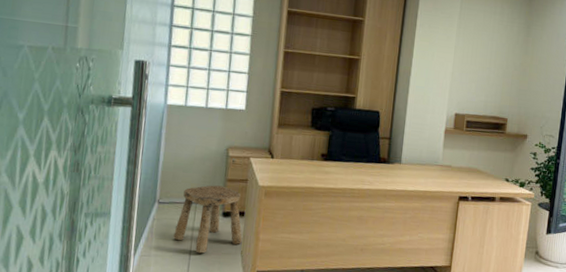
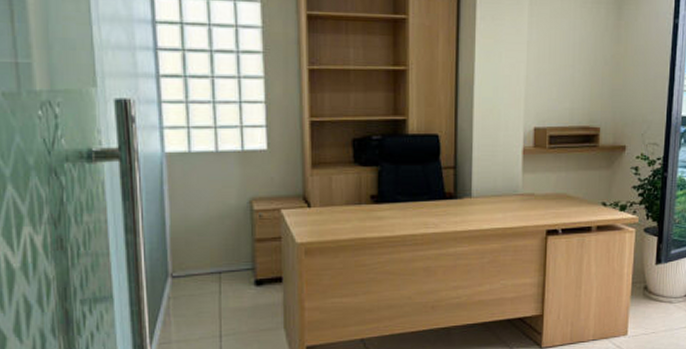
stool: present [173,185,243,254] -> none [197,248,284,333]

